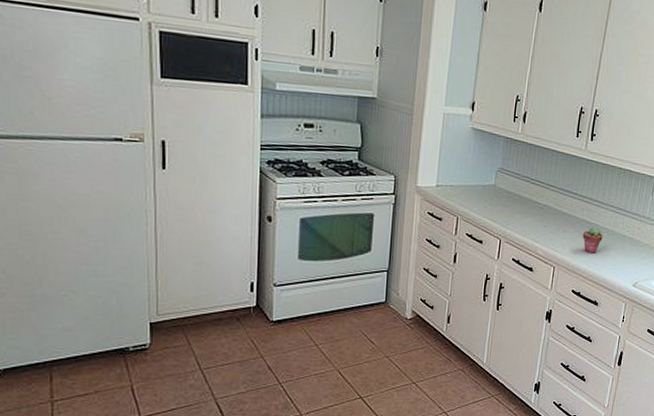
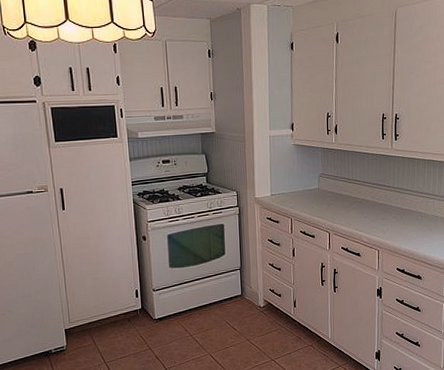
potted succulent: present [583,227,603,253] -> none [400,212,418,235]

